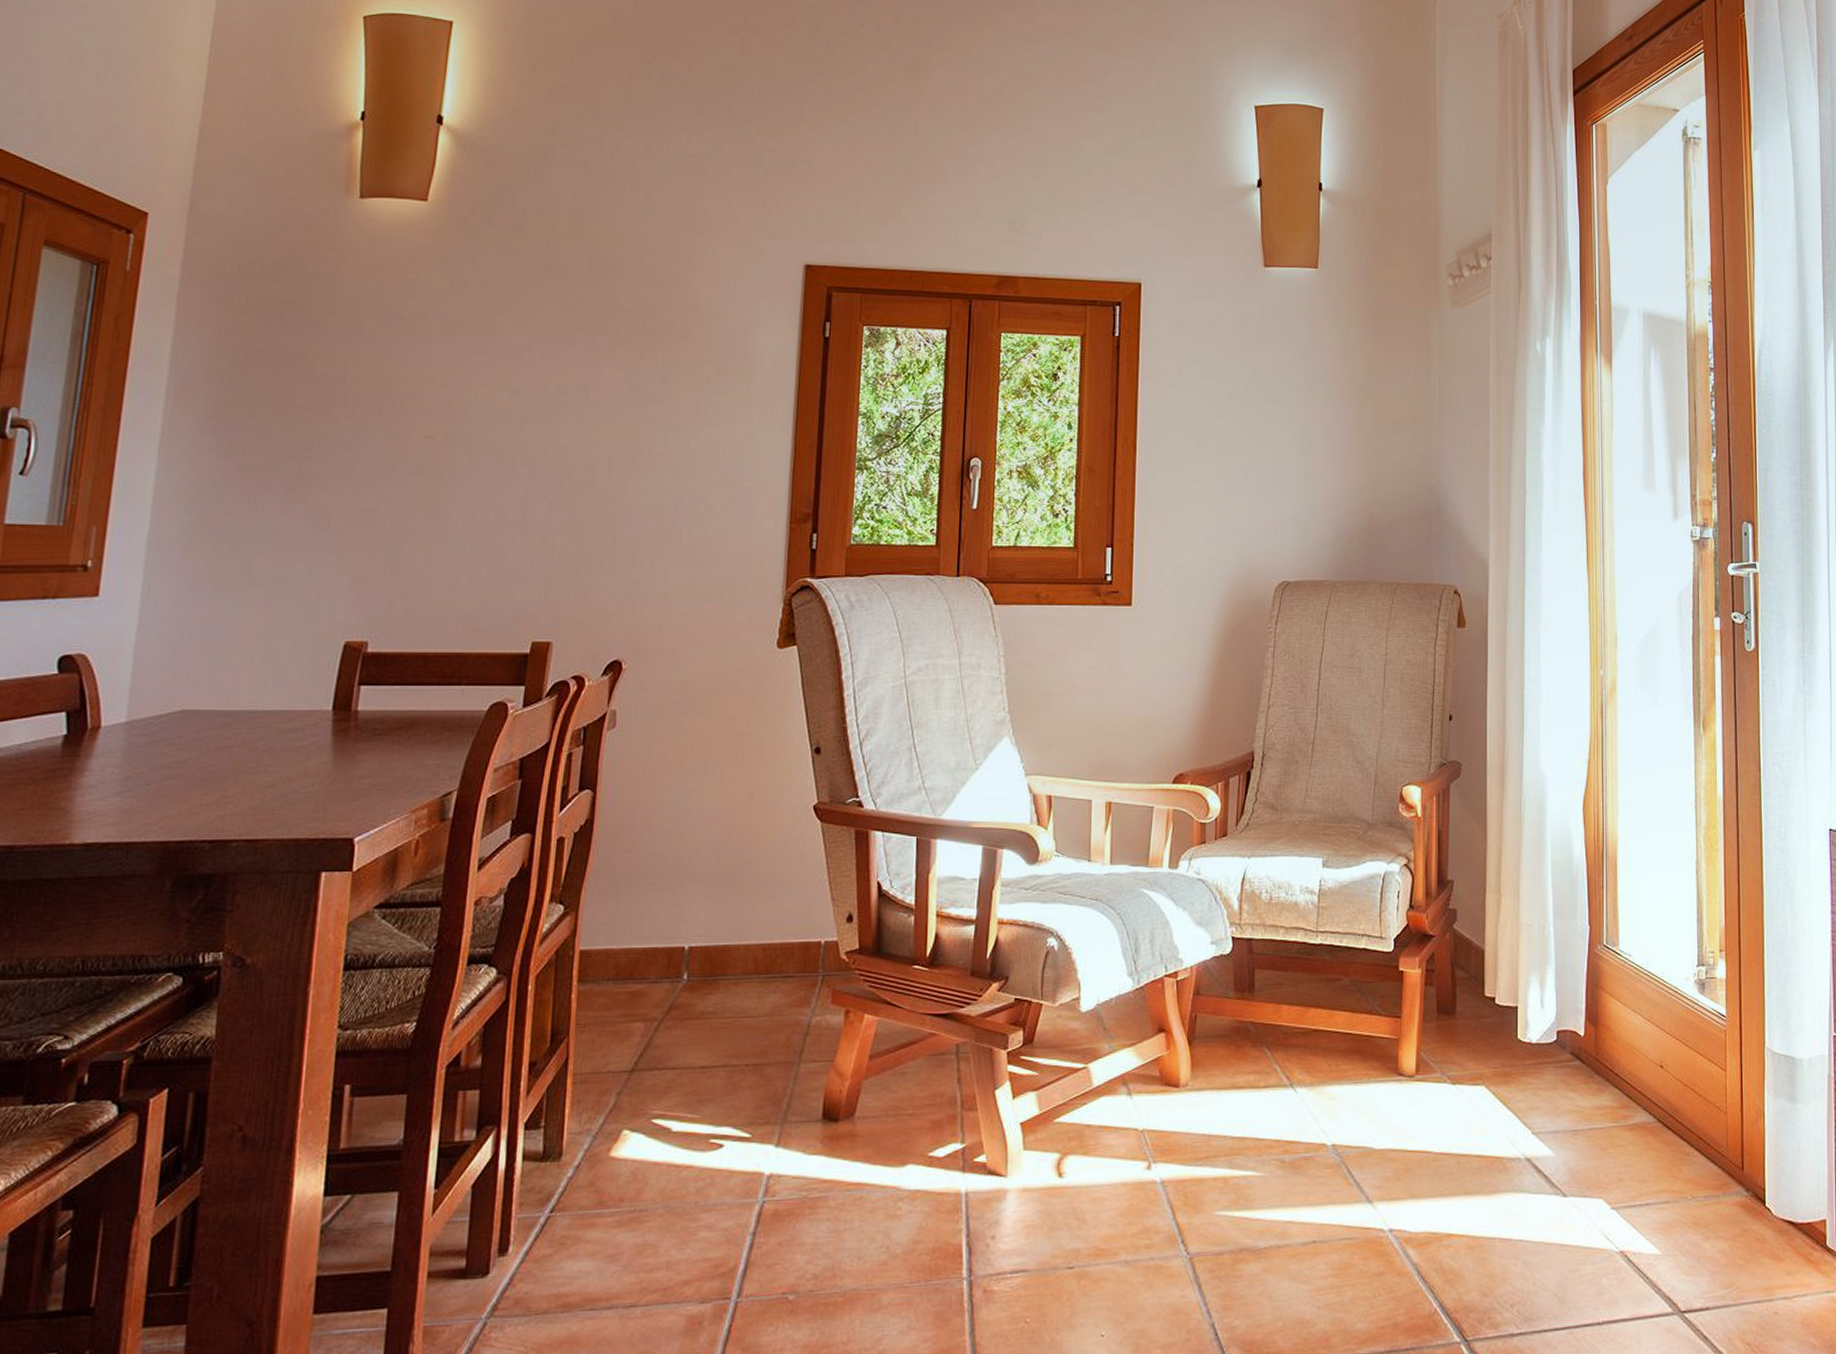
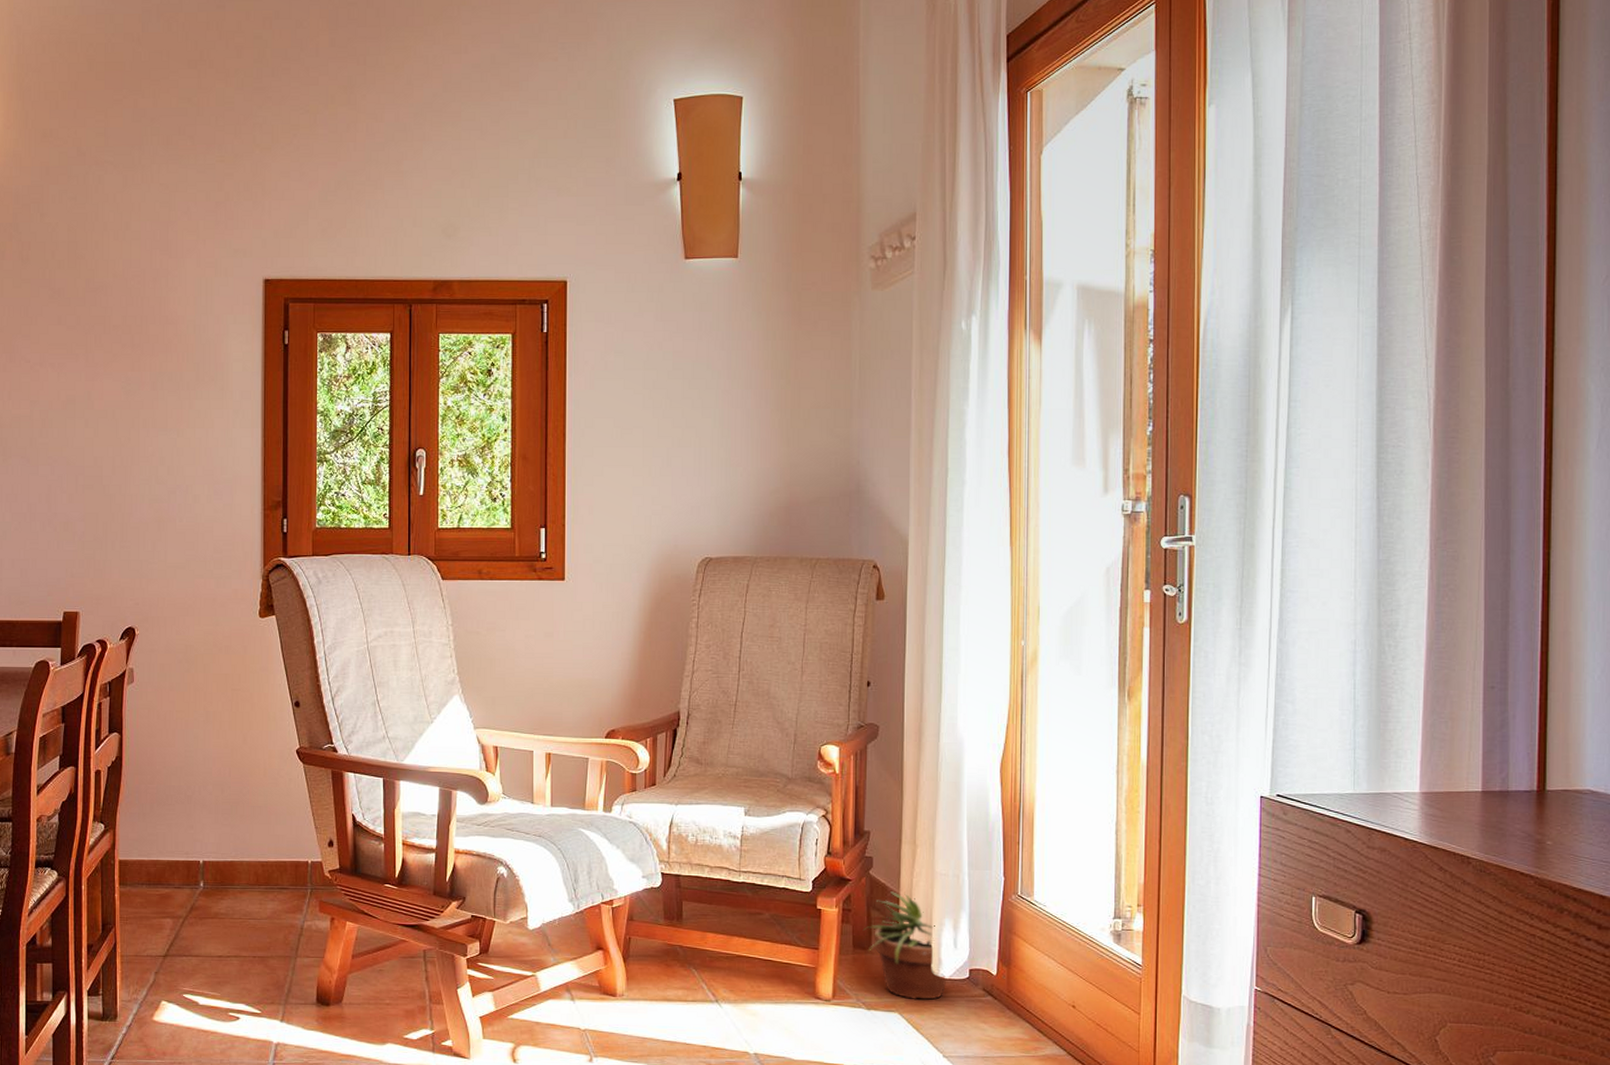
potted plant: none [1447,947,1536,1070] -> present [863,891,948,1000]

